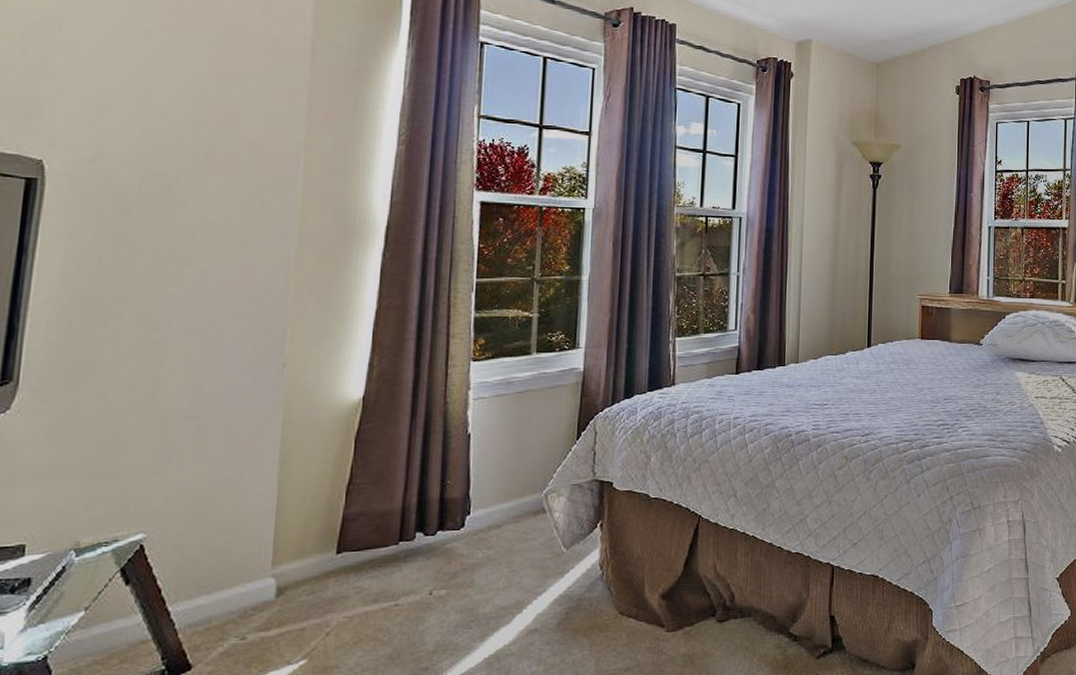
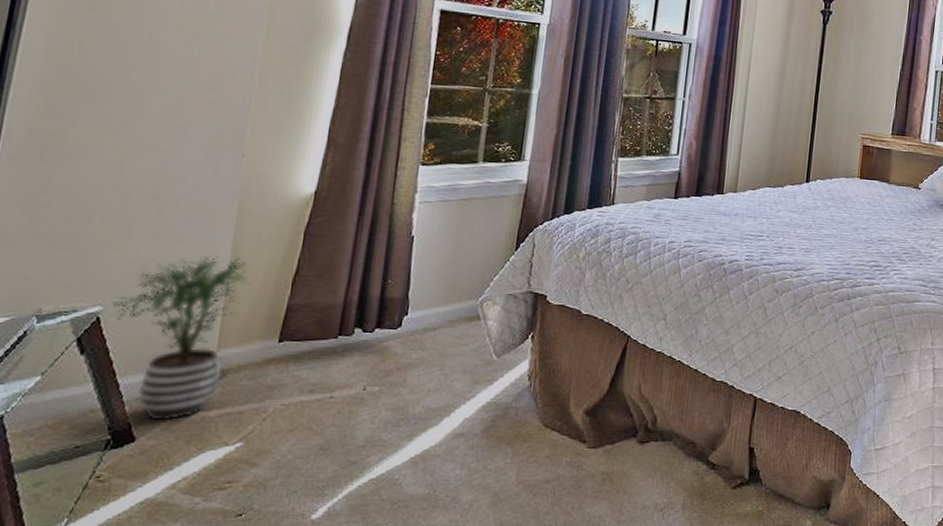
potted plant: none [154,470,303,646] -> present [111,256,251,421]

